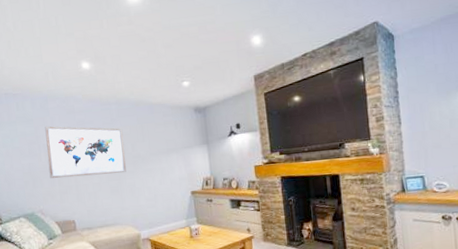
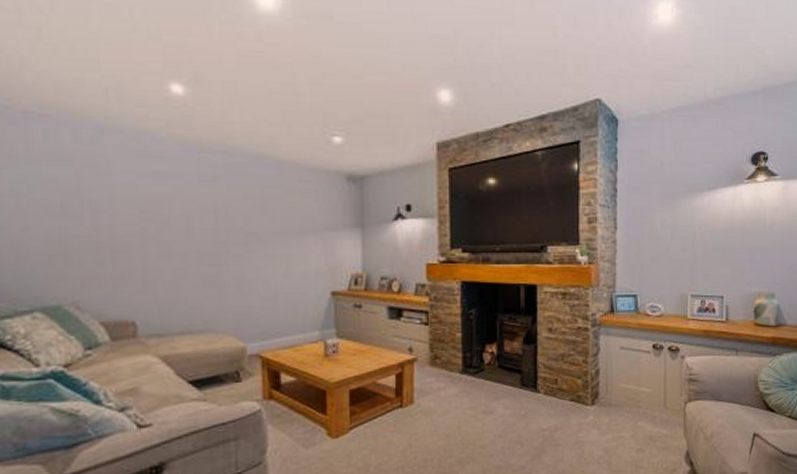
wall art: present [45,126,127,178] -> none [94,172,233,257]

